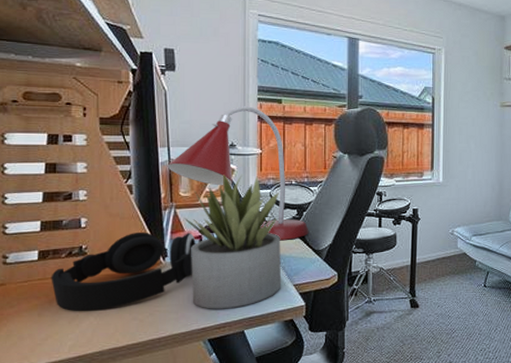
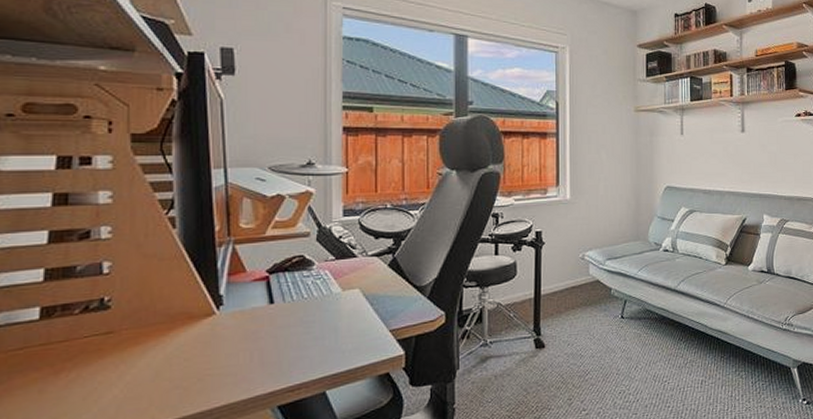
headphones: present [51,232,196,311] -> none [58,273,262,383]
desk lamp: present [167,106,309,240] -> none [223,116,409,276]
succulent plant: present [184,175,282,309] -> none [246,199,374,368]

